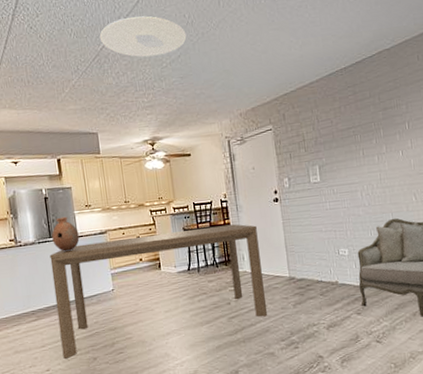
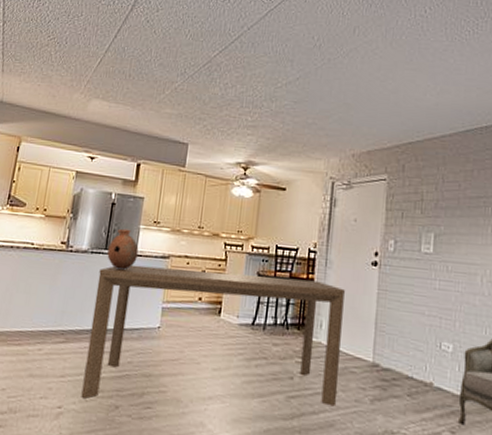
ceiling light: present [99,16,187,57] -> none [216,29,311,74]

